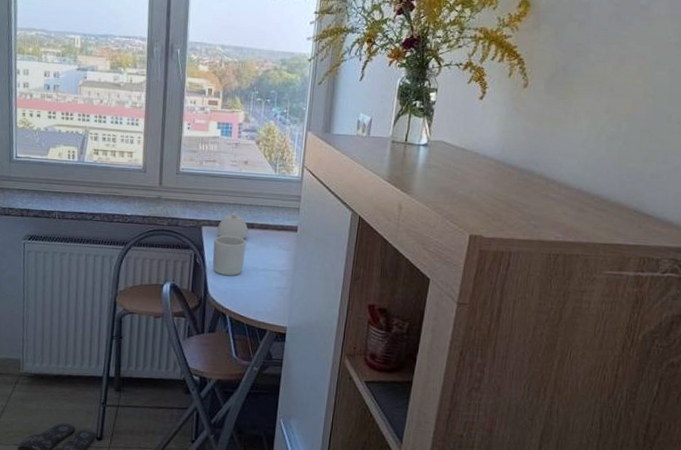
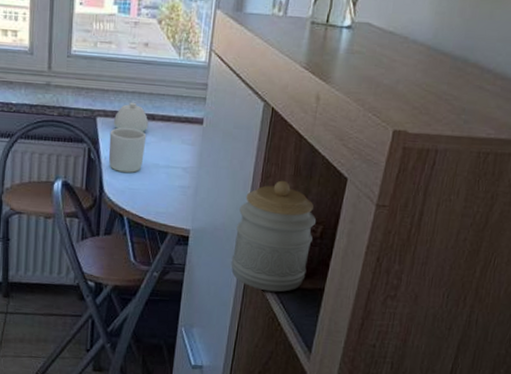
jar: none [325,281,403,385] -> present [231,180,317,292]

